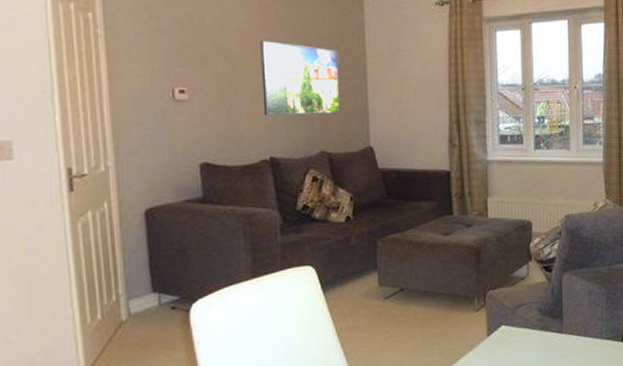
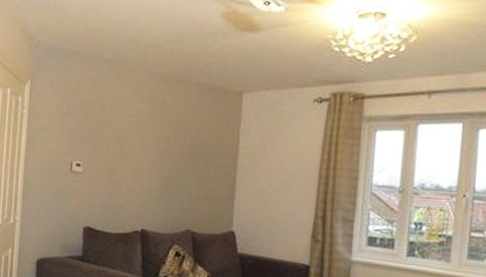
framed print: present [260,40,341,116] -> none [141,126,213,198]

